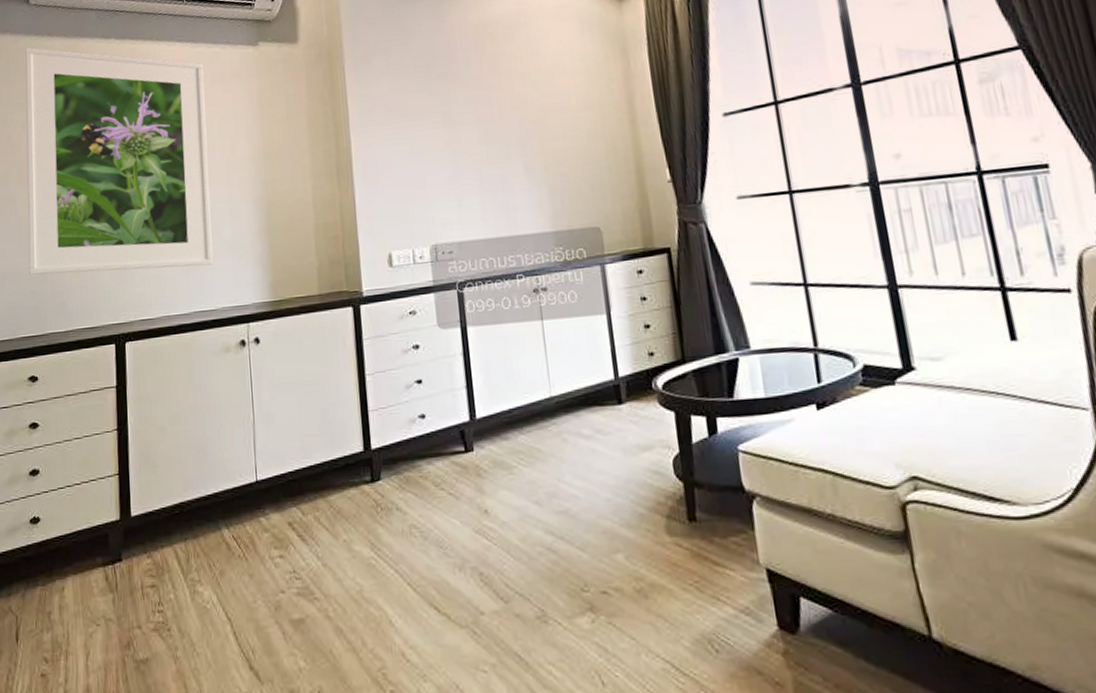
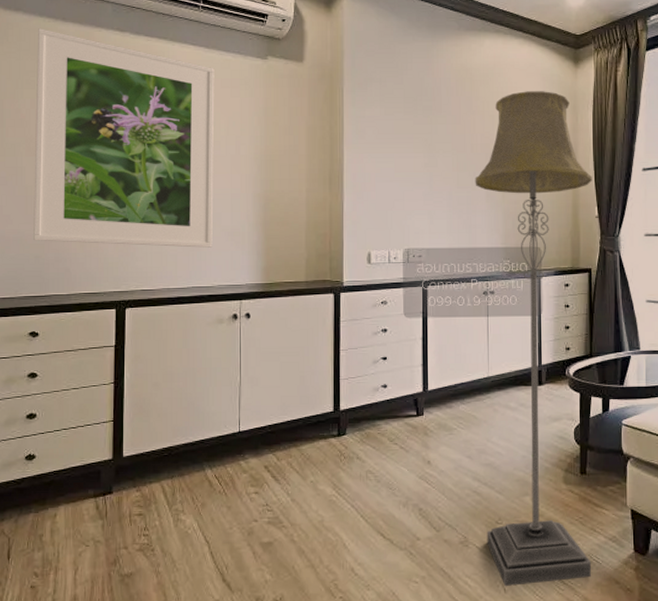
floor lamp: none [508,34,722,677] -> present [475,91,592,586]

